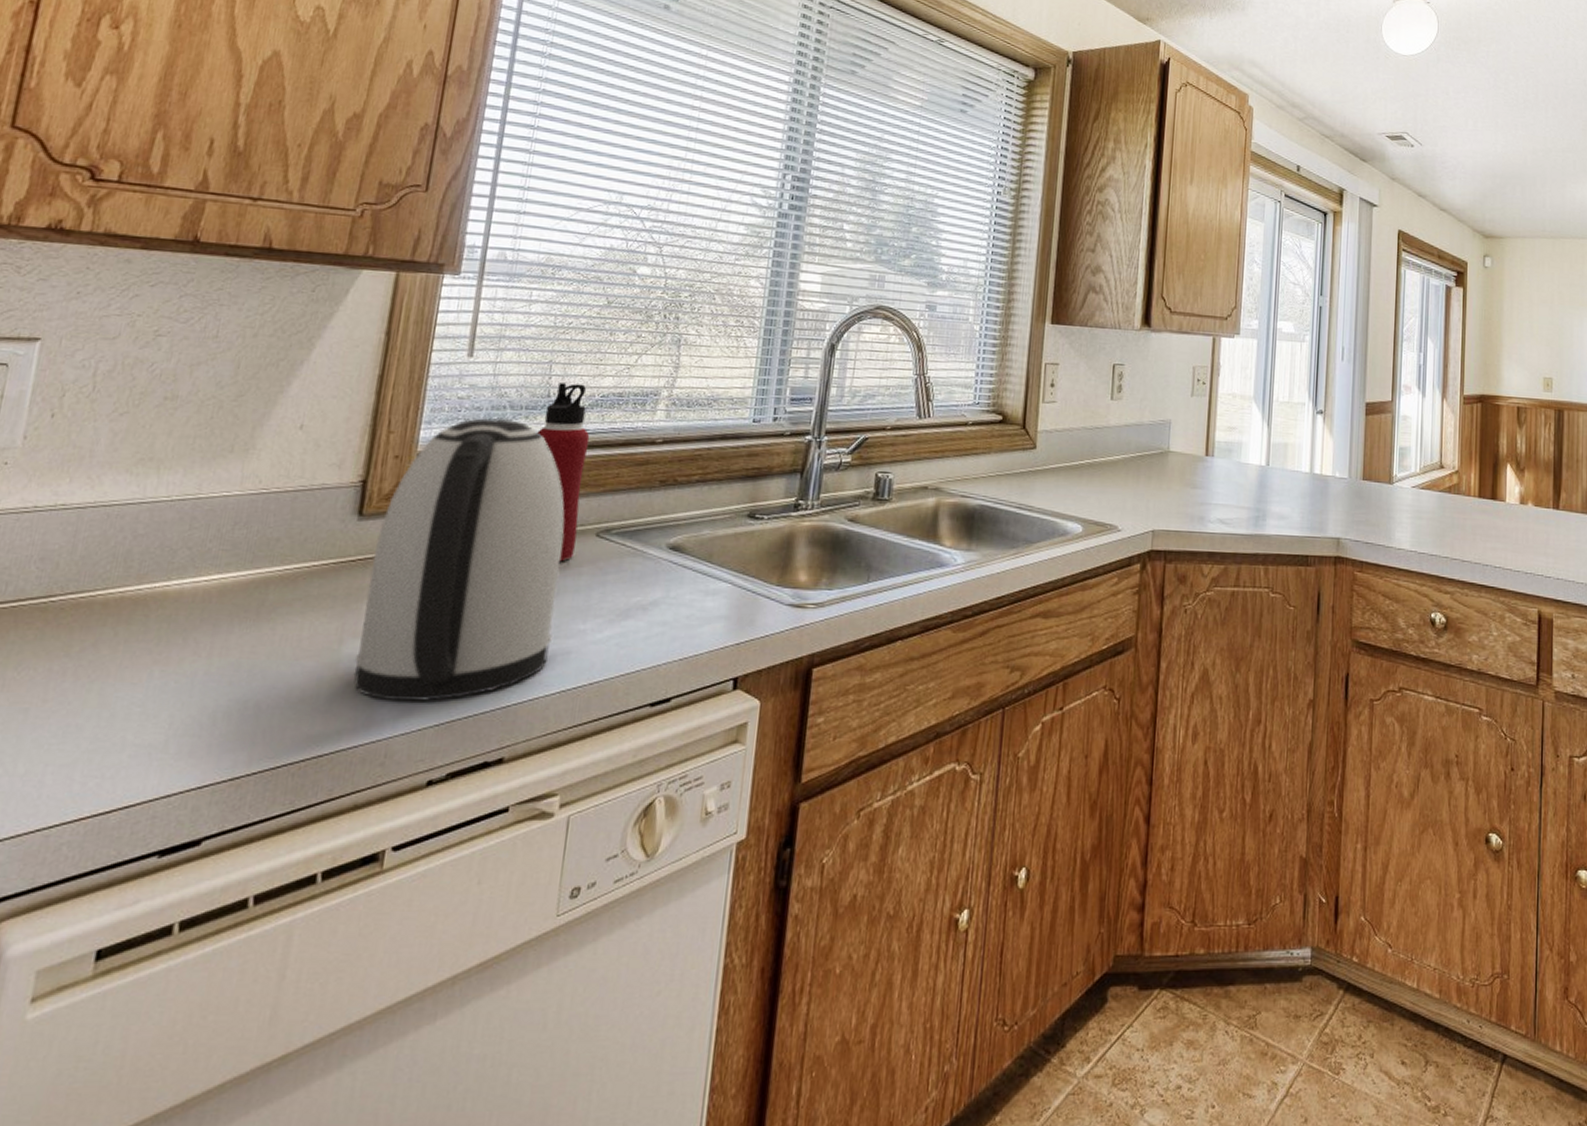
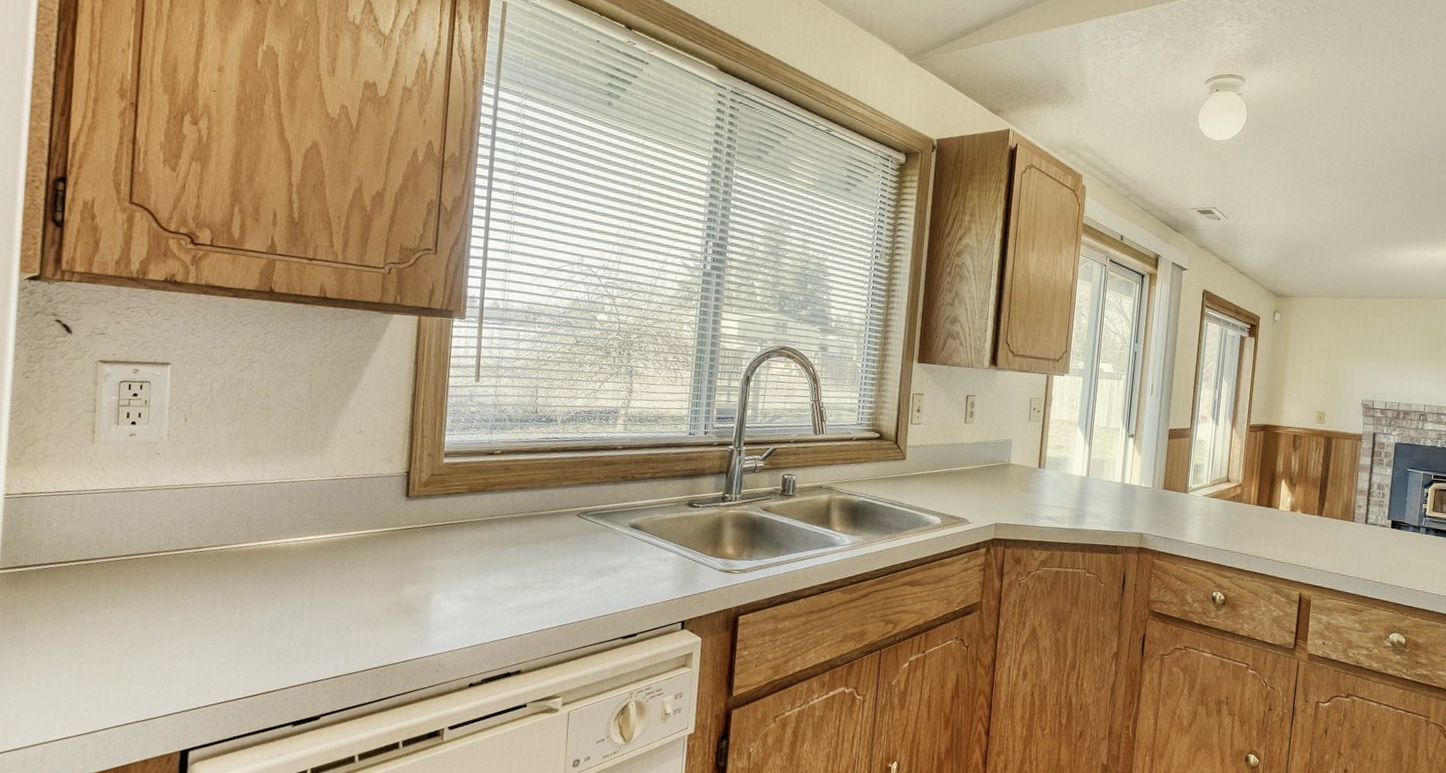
kettle: present [353,418,565,702] -> none [412,428,554,629]
water bottle: present [537,383,590,562] -> none [530,402,569,534]

